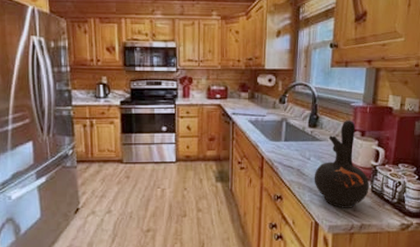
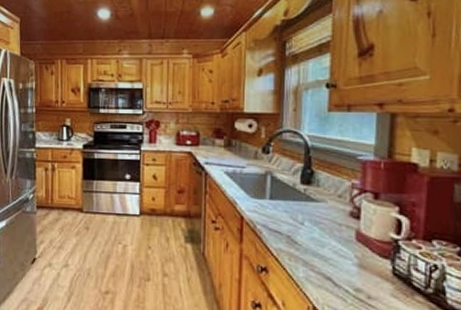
ceramic jug: present [314,120,369,208] -> none [309,177,389,294]

